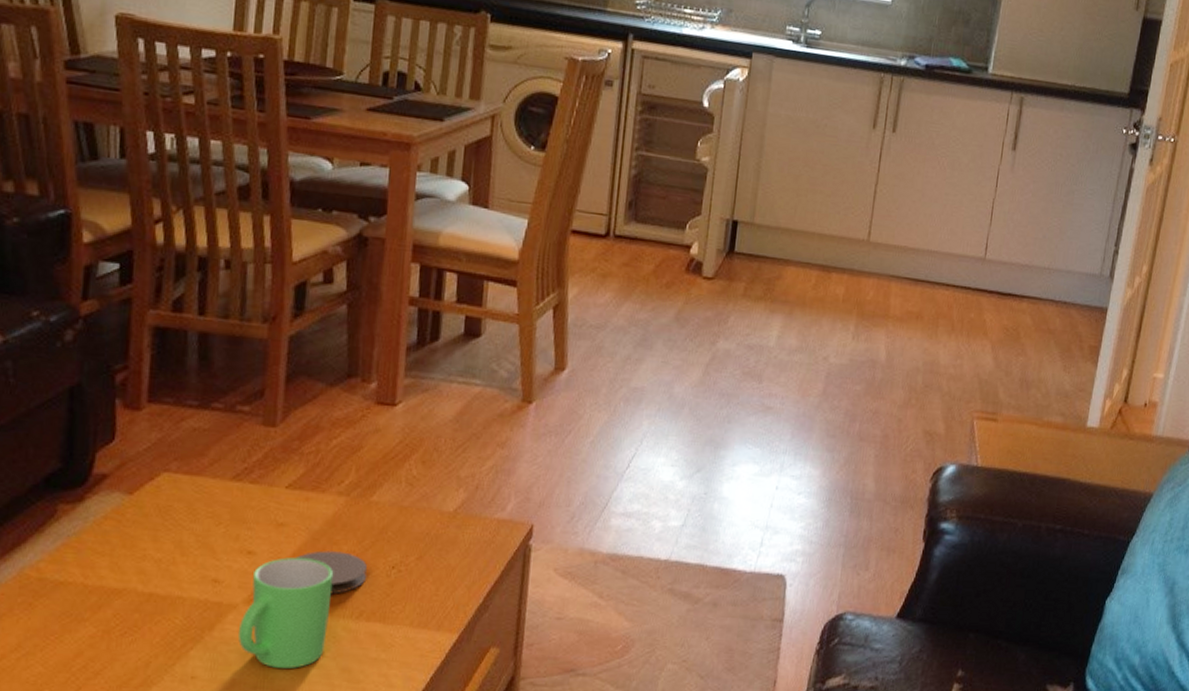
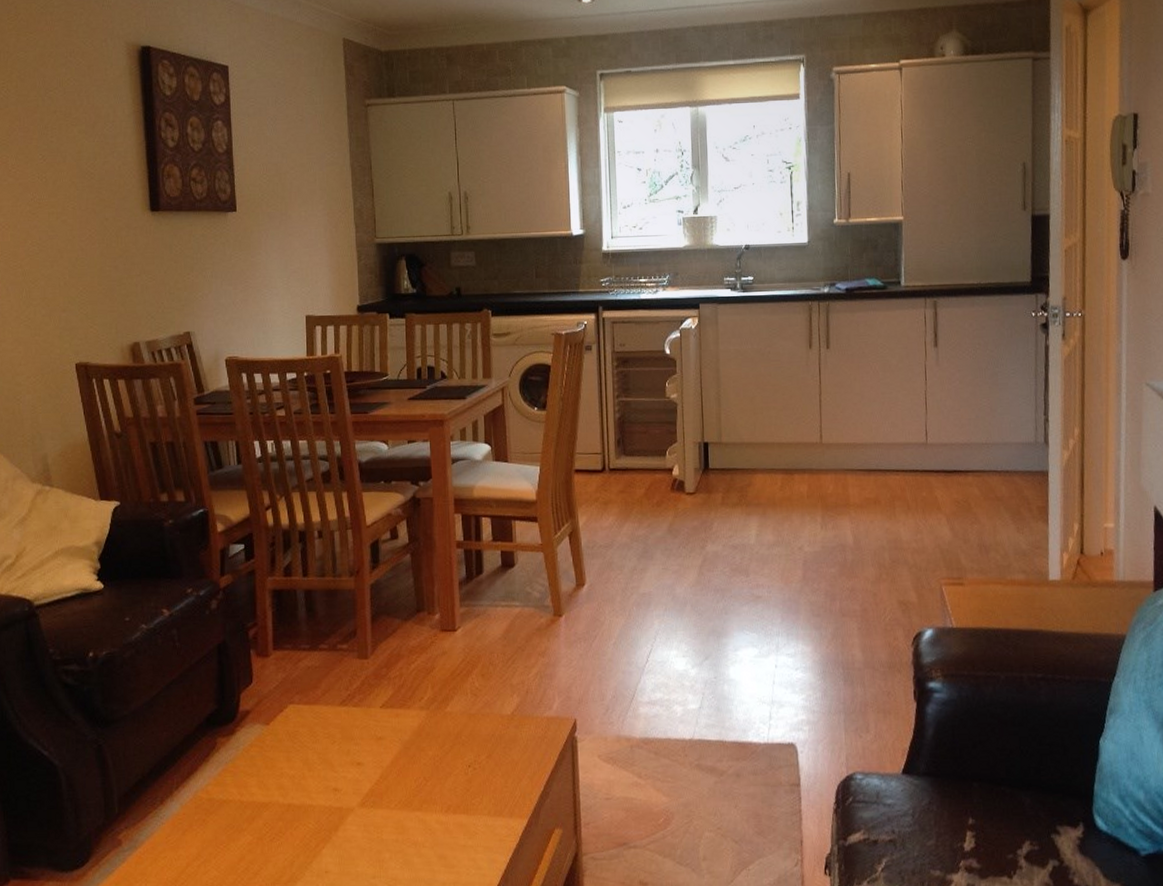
mug: present [237,557,334,669] -> none [356,764,424,859]
coaster: present [296,550,367,594] -> none [394,756,449,793]

